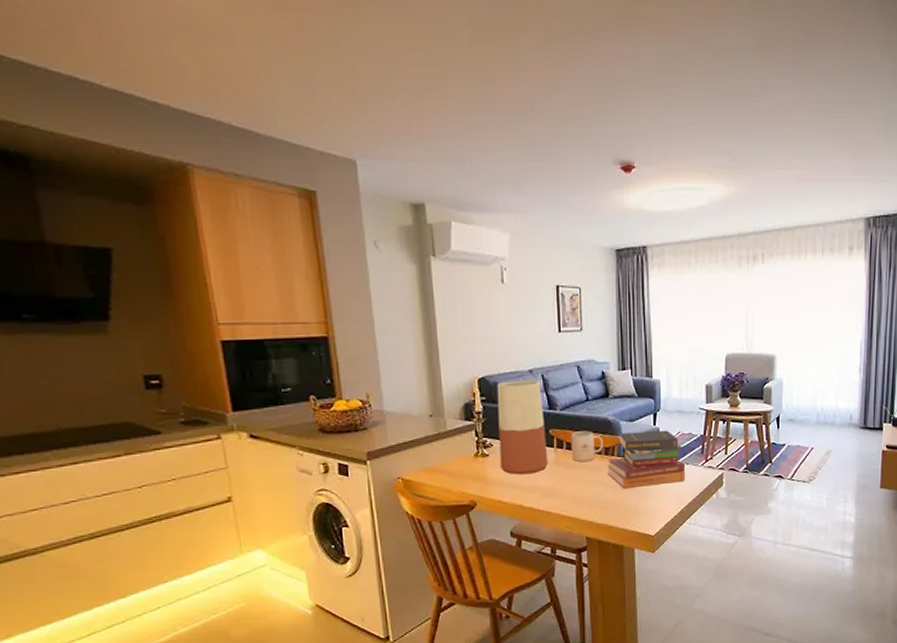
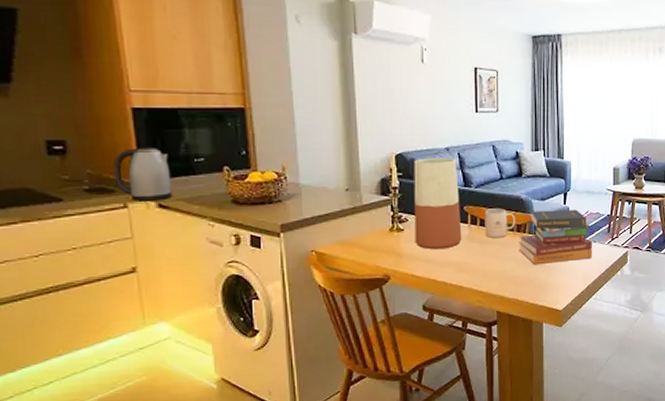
kettle: none [206,378,263,433] -> present [113,146,172,202]

